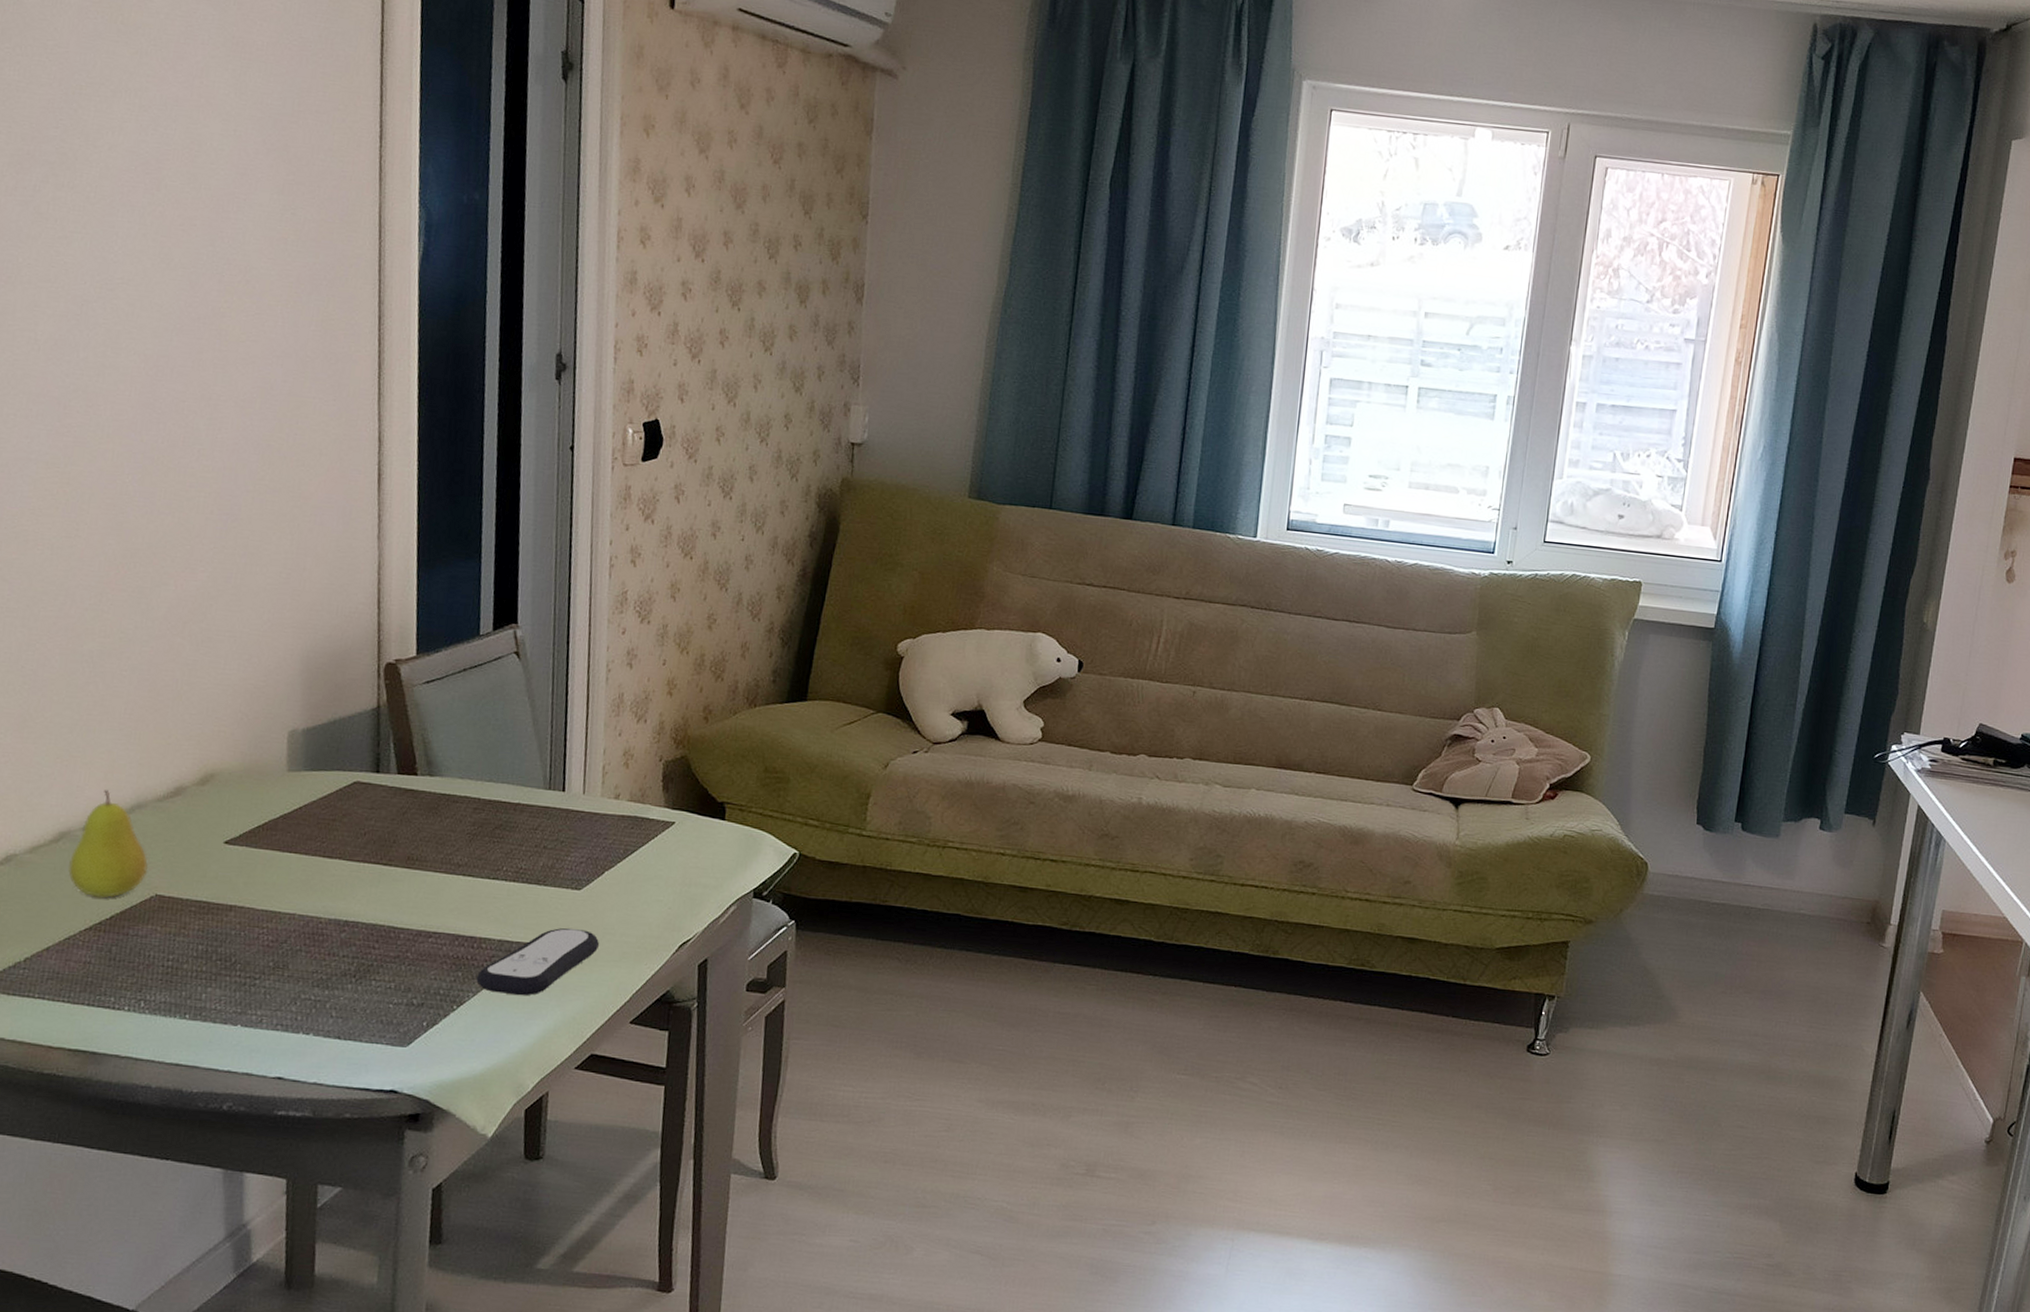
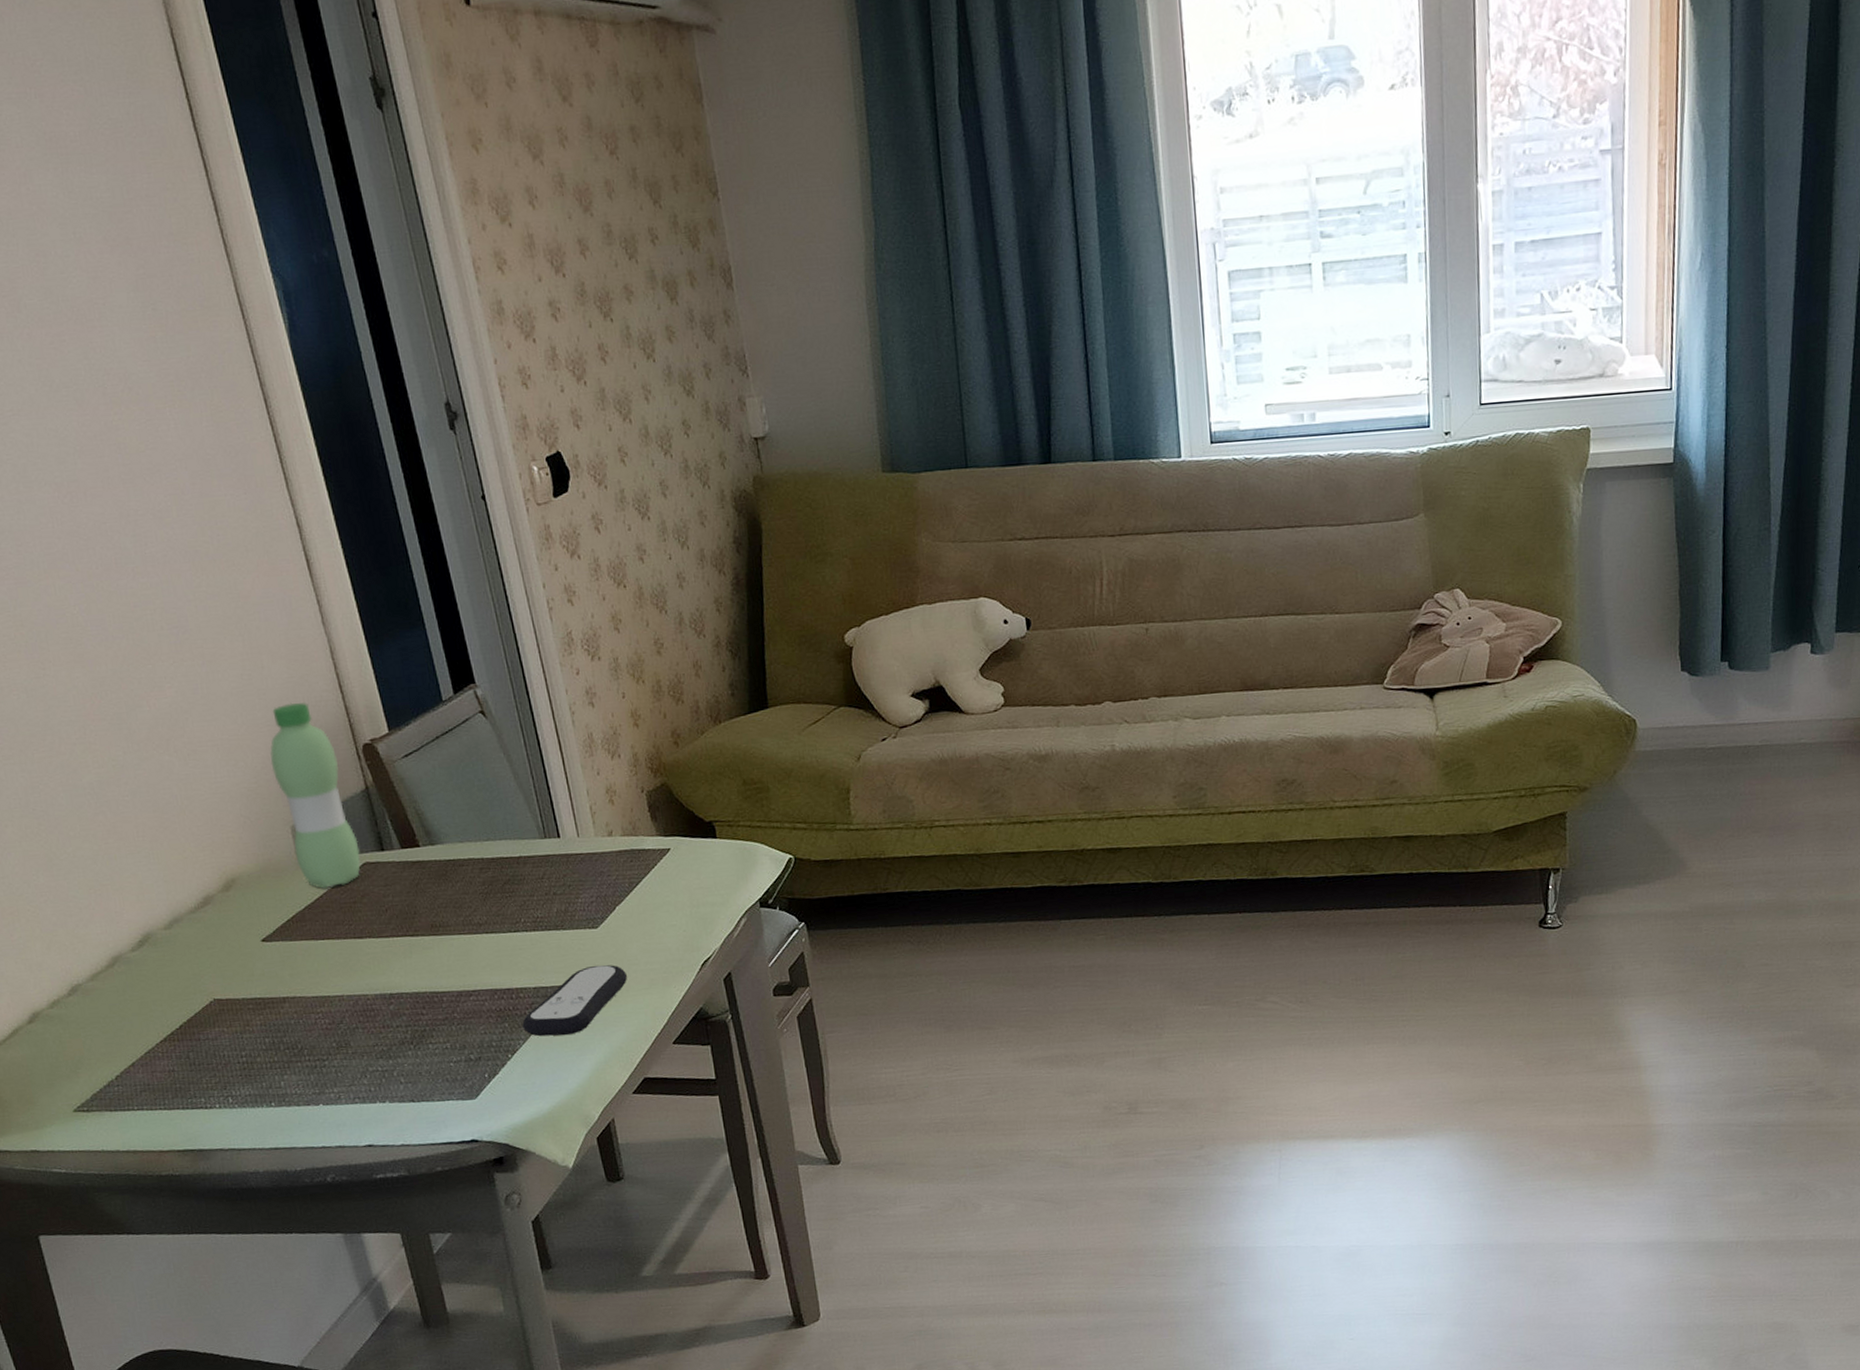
fruit: present [68,790,149,898] -> none [129,911,201,1011]
water bottle: none [284,609,356,801] -> present [270,703,361,889]

